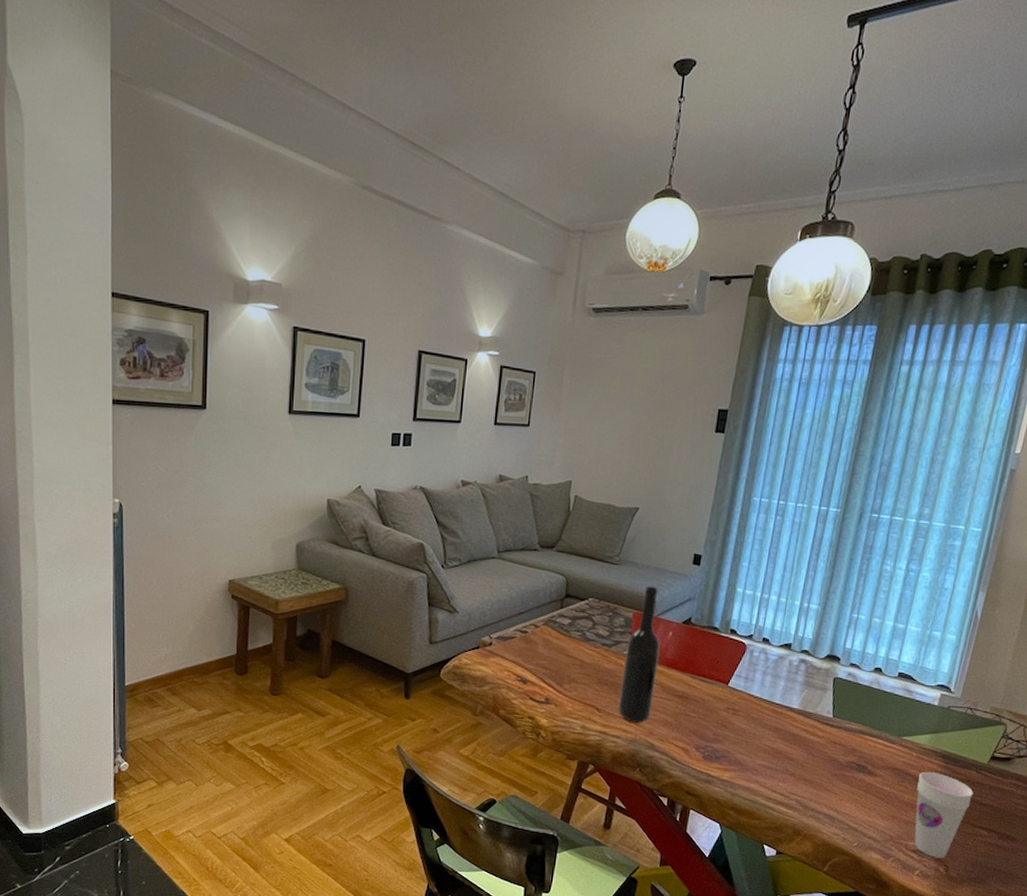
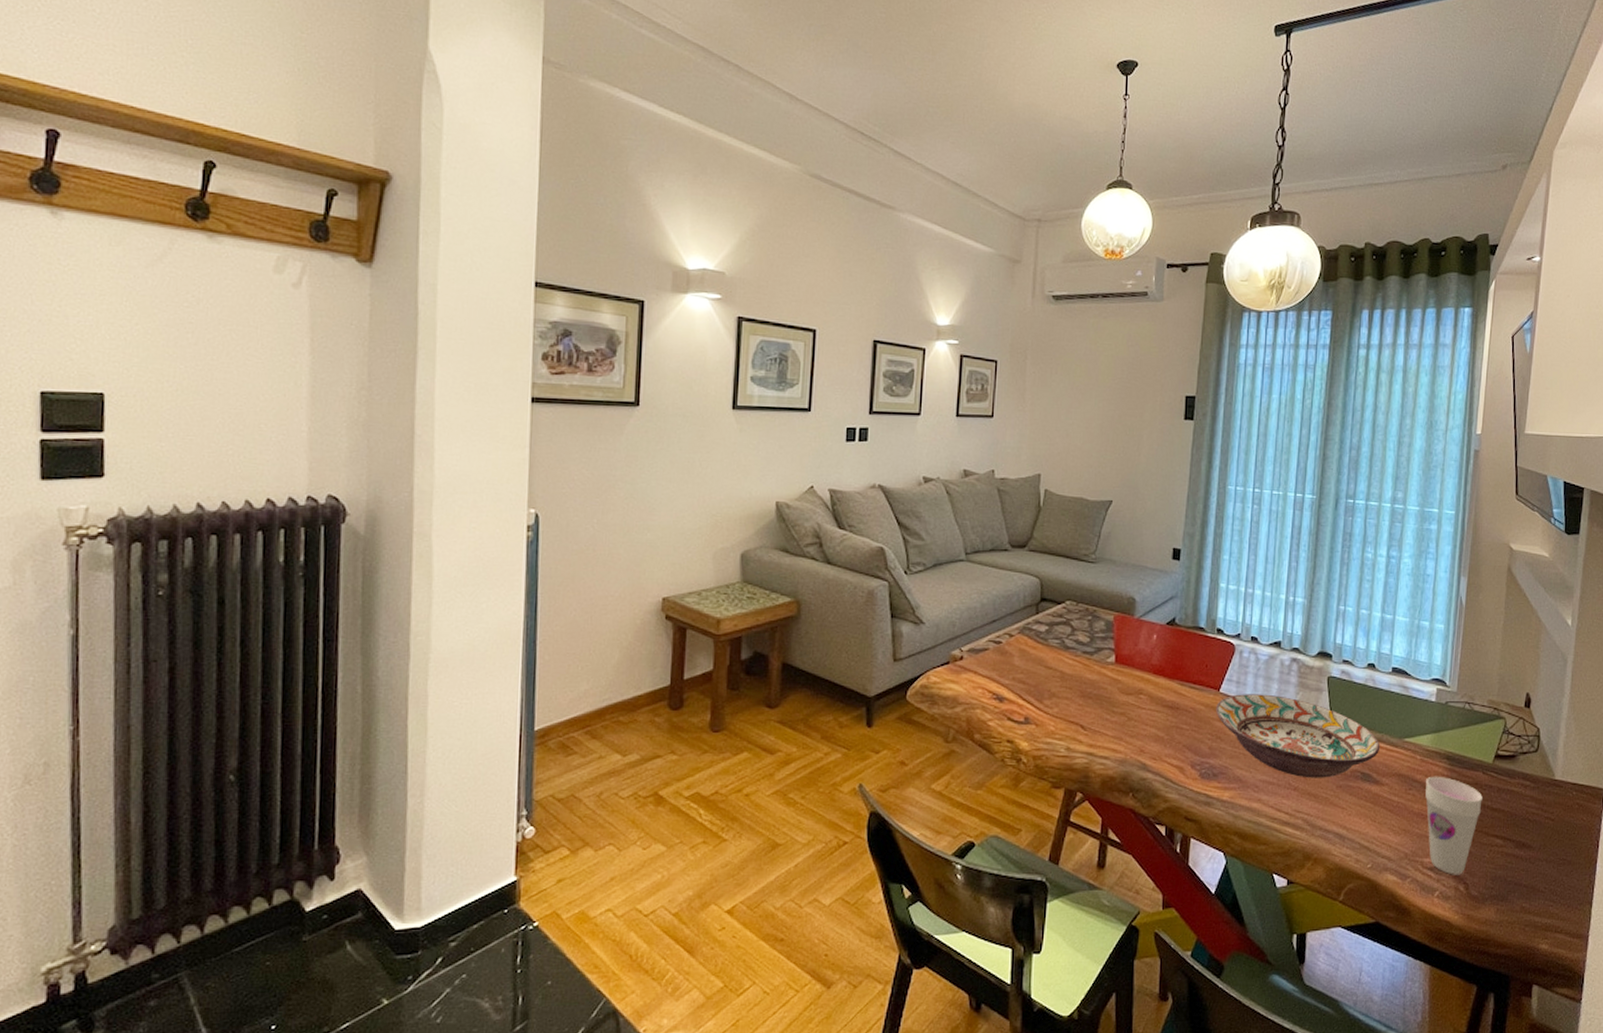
bottle: present [618,586,660,723] -> none [1105,585,1145,740]
decorative bowl: none [723,688,879,767] -> present [1216,694,1381,778]

